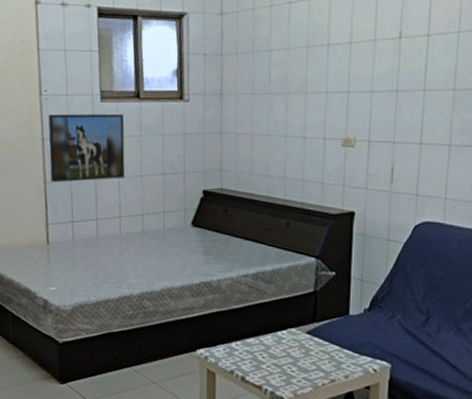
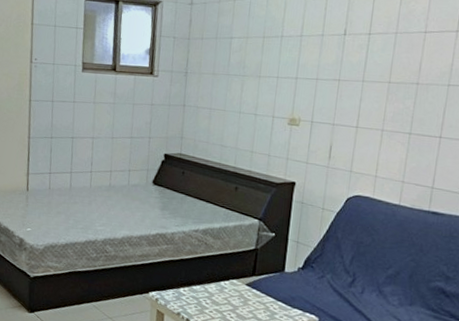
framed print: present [48,113,125,183] -> none [34,80,101,139]

